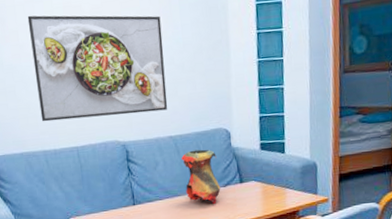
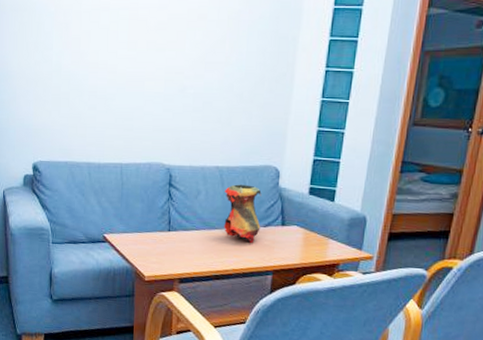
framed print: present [27,15,168,122] -> none [90,23,226,139]

